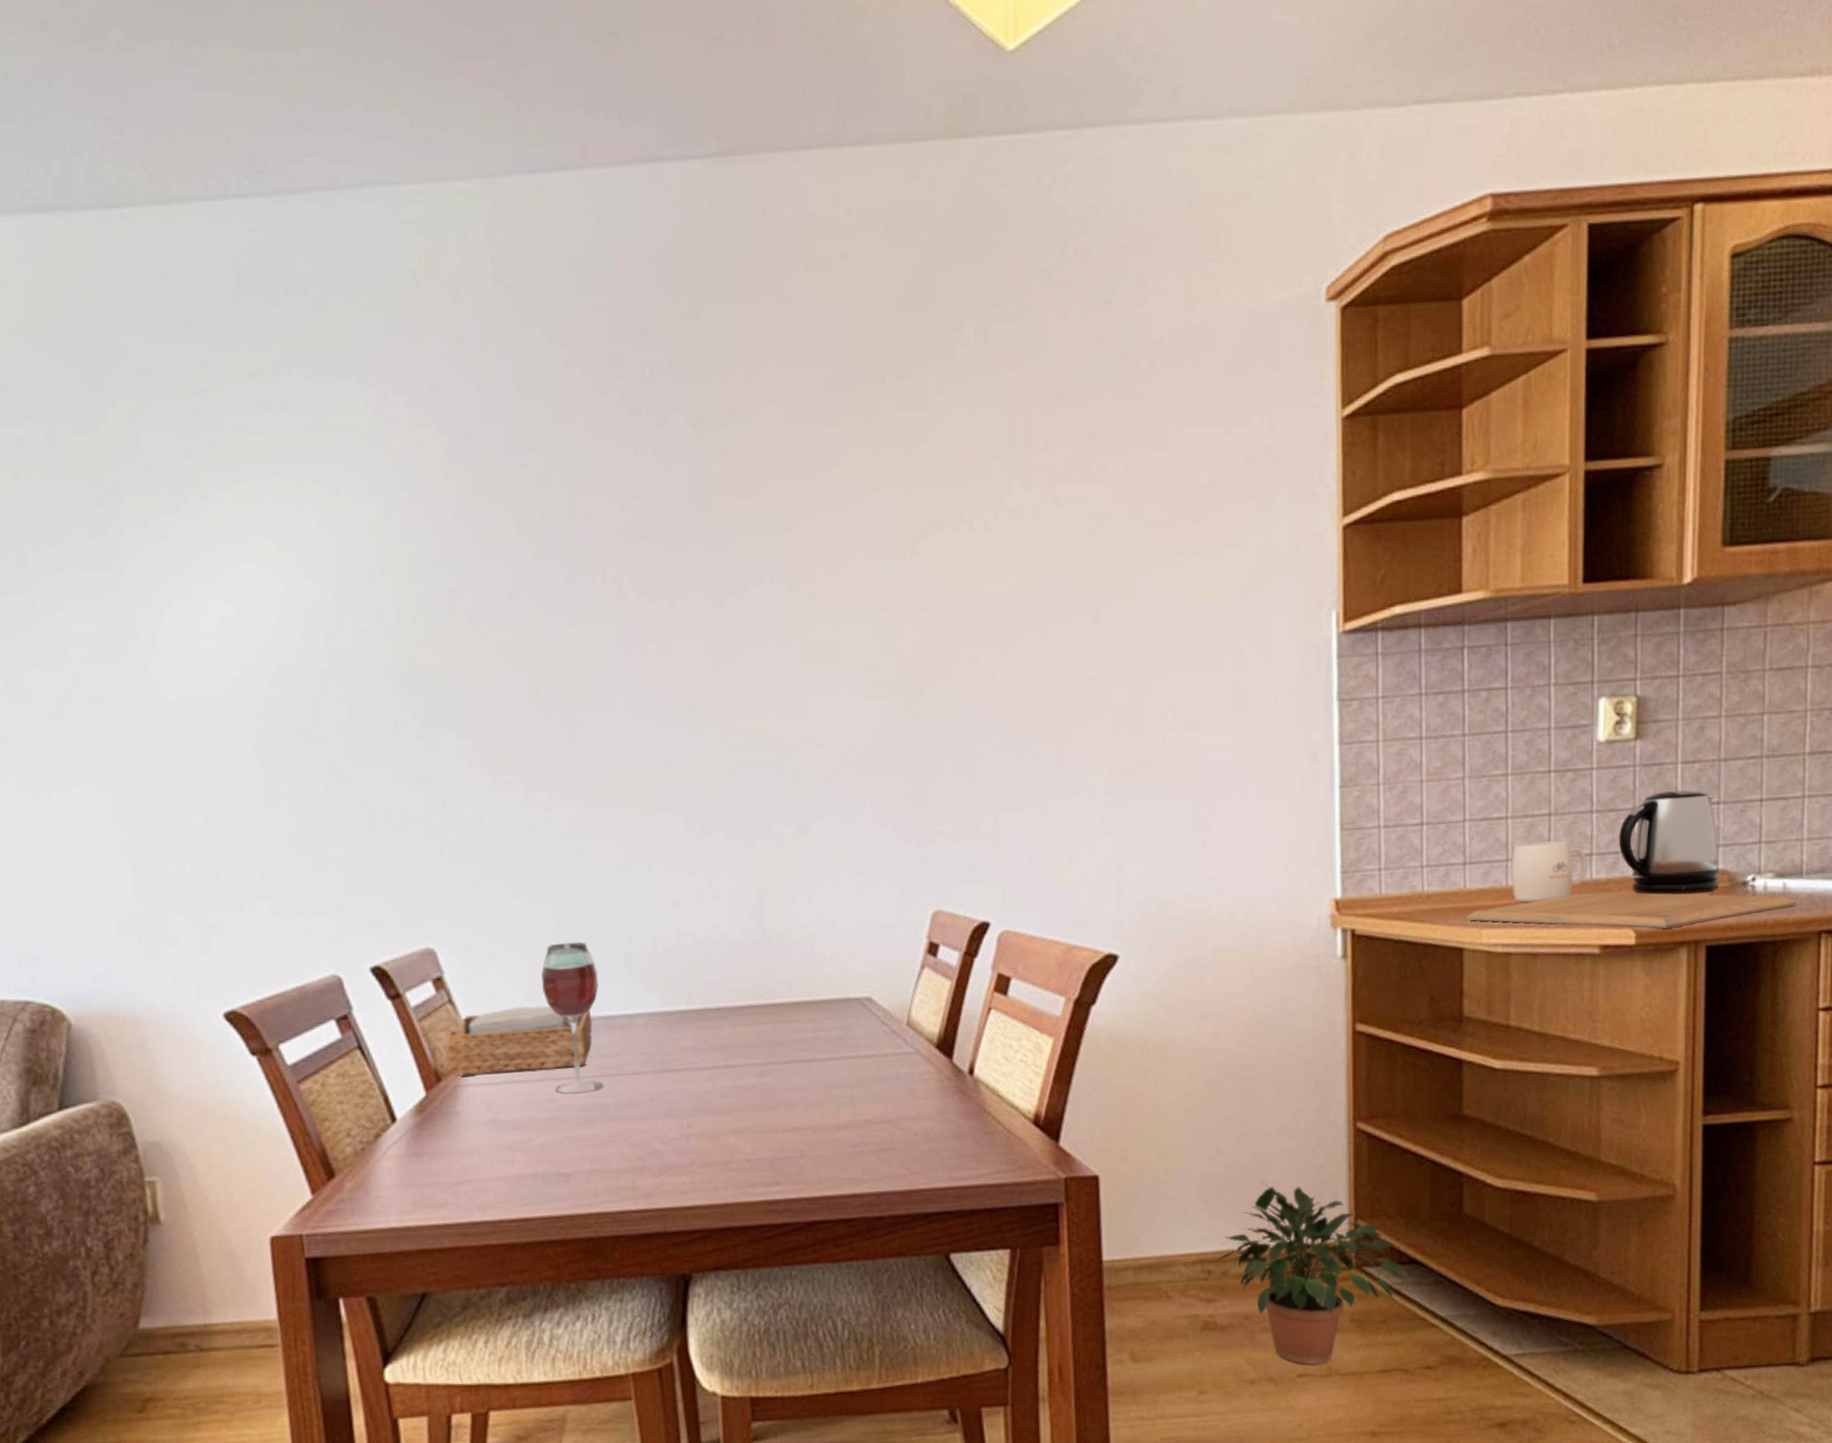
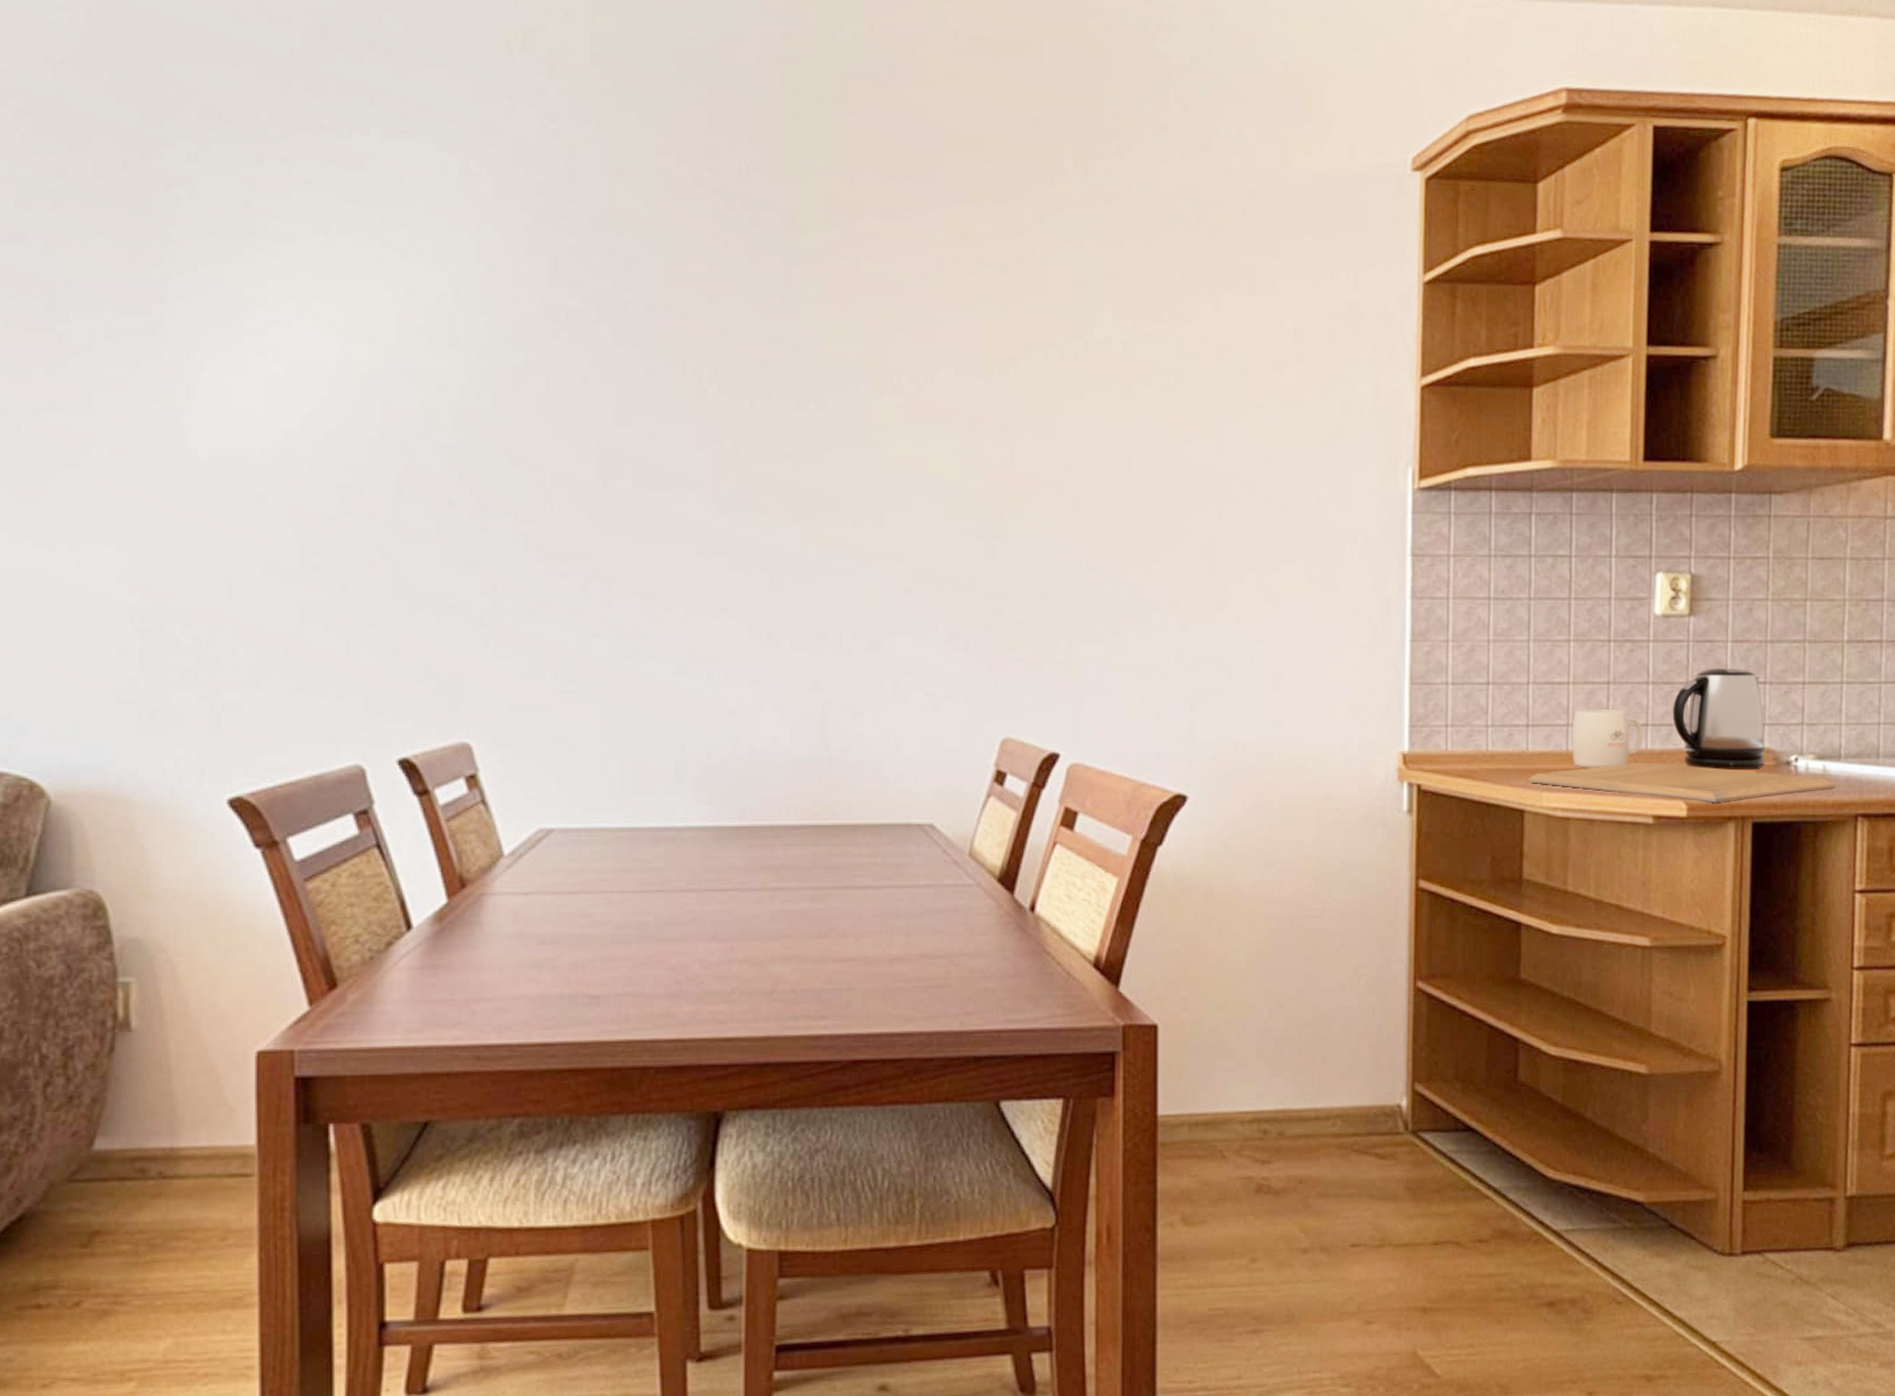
napkin holder: present [445,1006,593,1077] -> none [472,811,636,884]
wineglass: present [540,941,603,1095] -> none [584,746,647,910]
potted plant: present [1216,1181,1408,1366] -> none [1273,1038,1463,1235]

